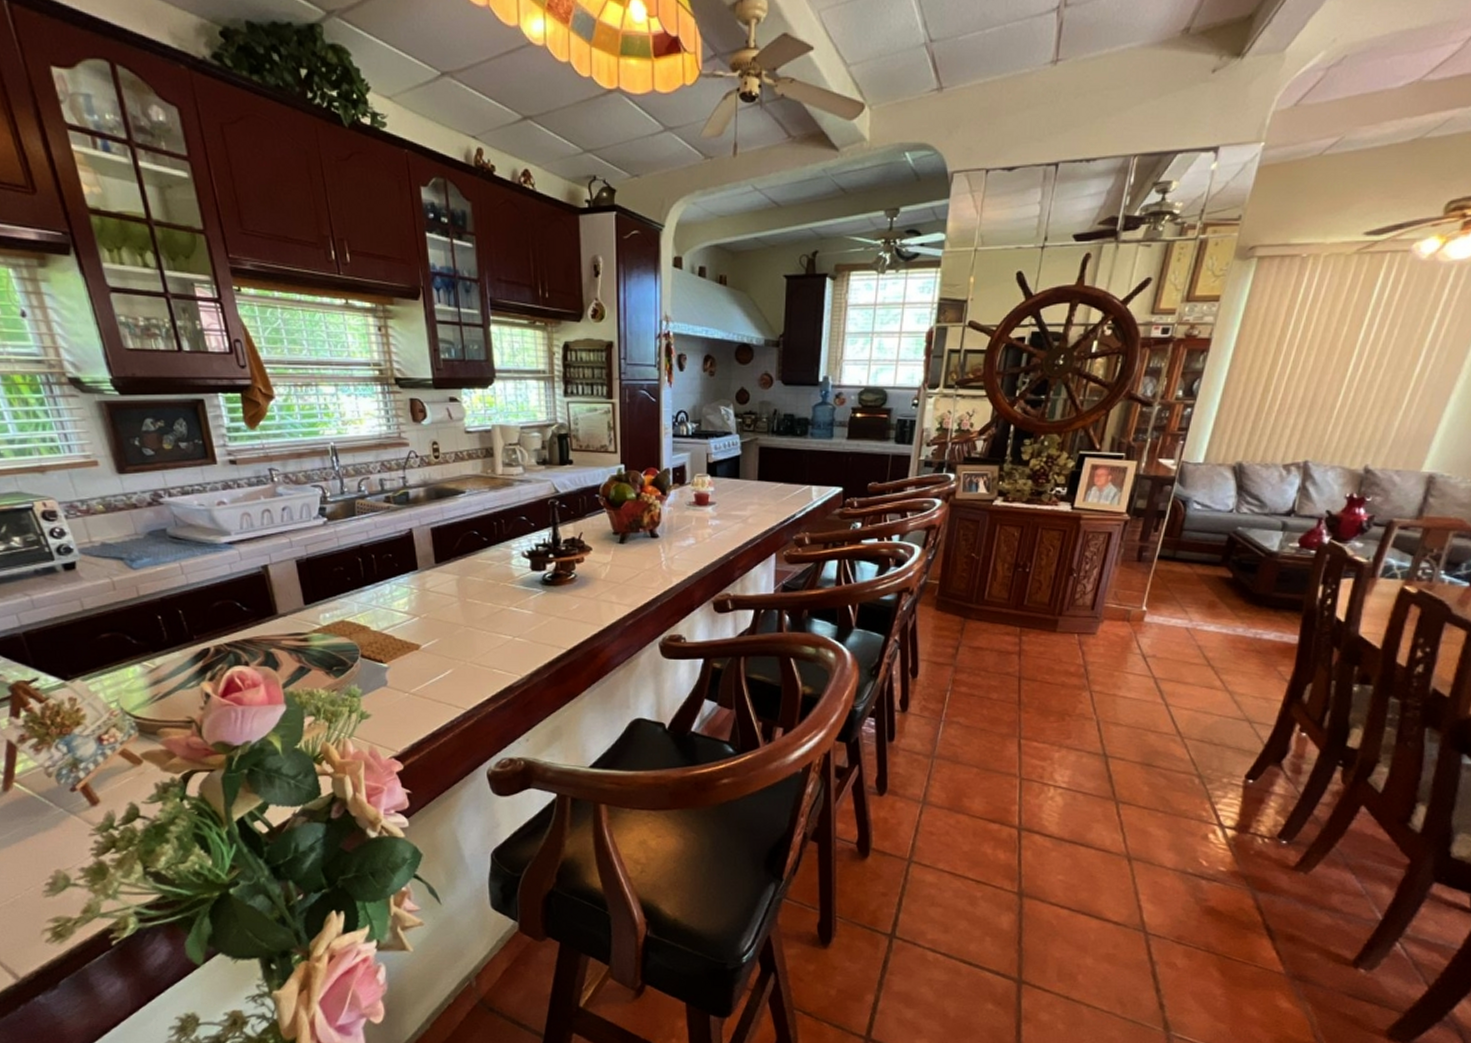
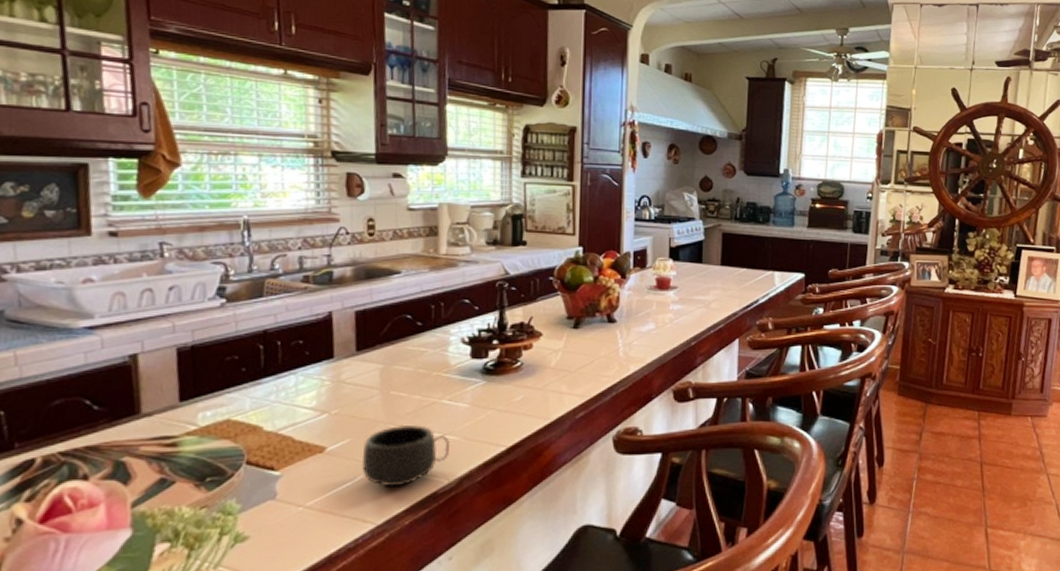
mug: none [449,627,519,680] -> present [361,424,450,487]

